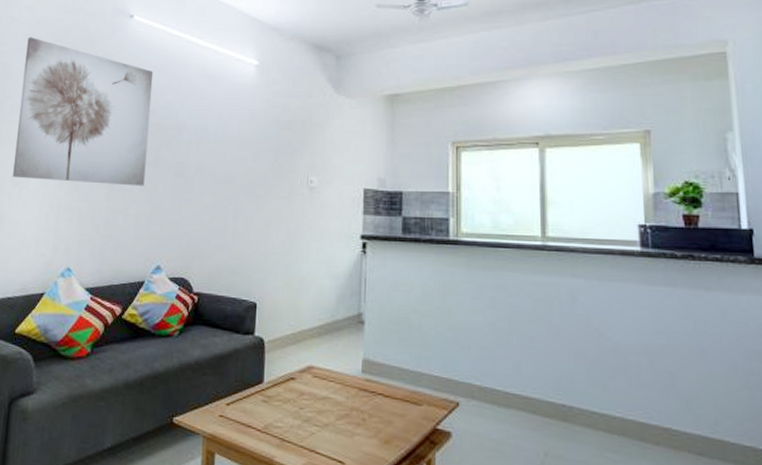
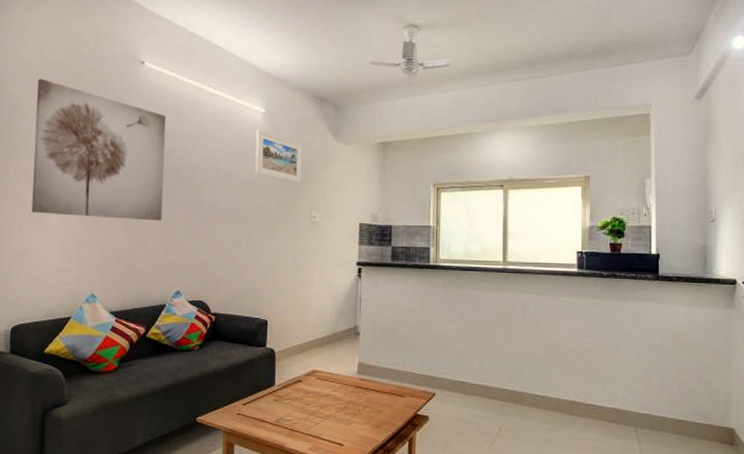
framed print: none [246,83,300,144] -> present [255,129,303,184]

